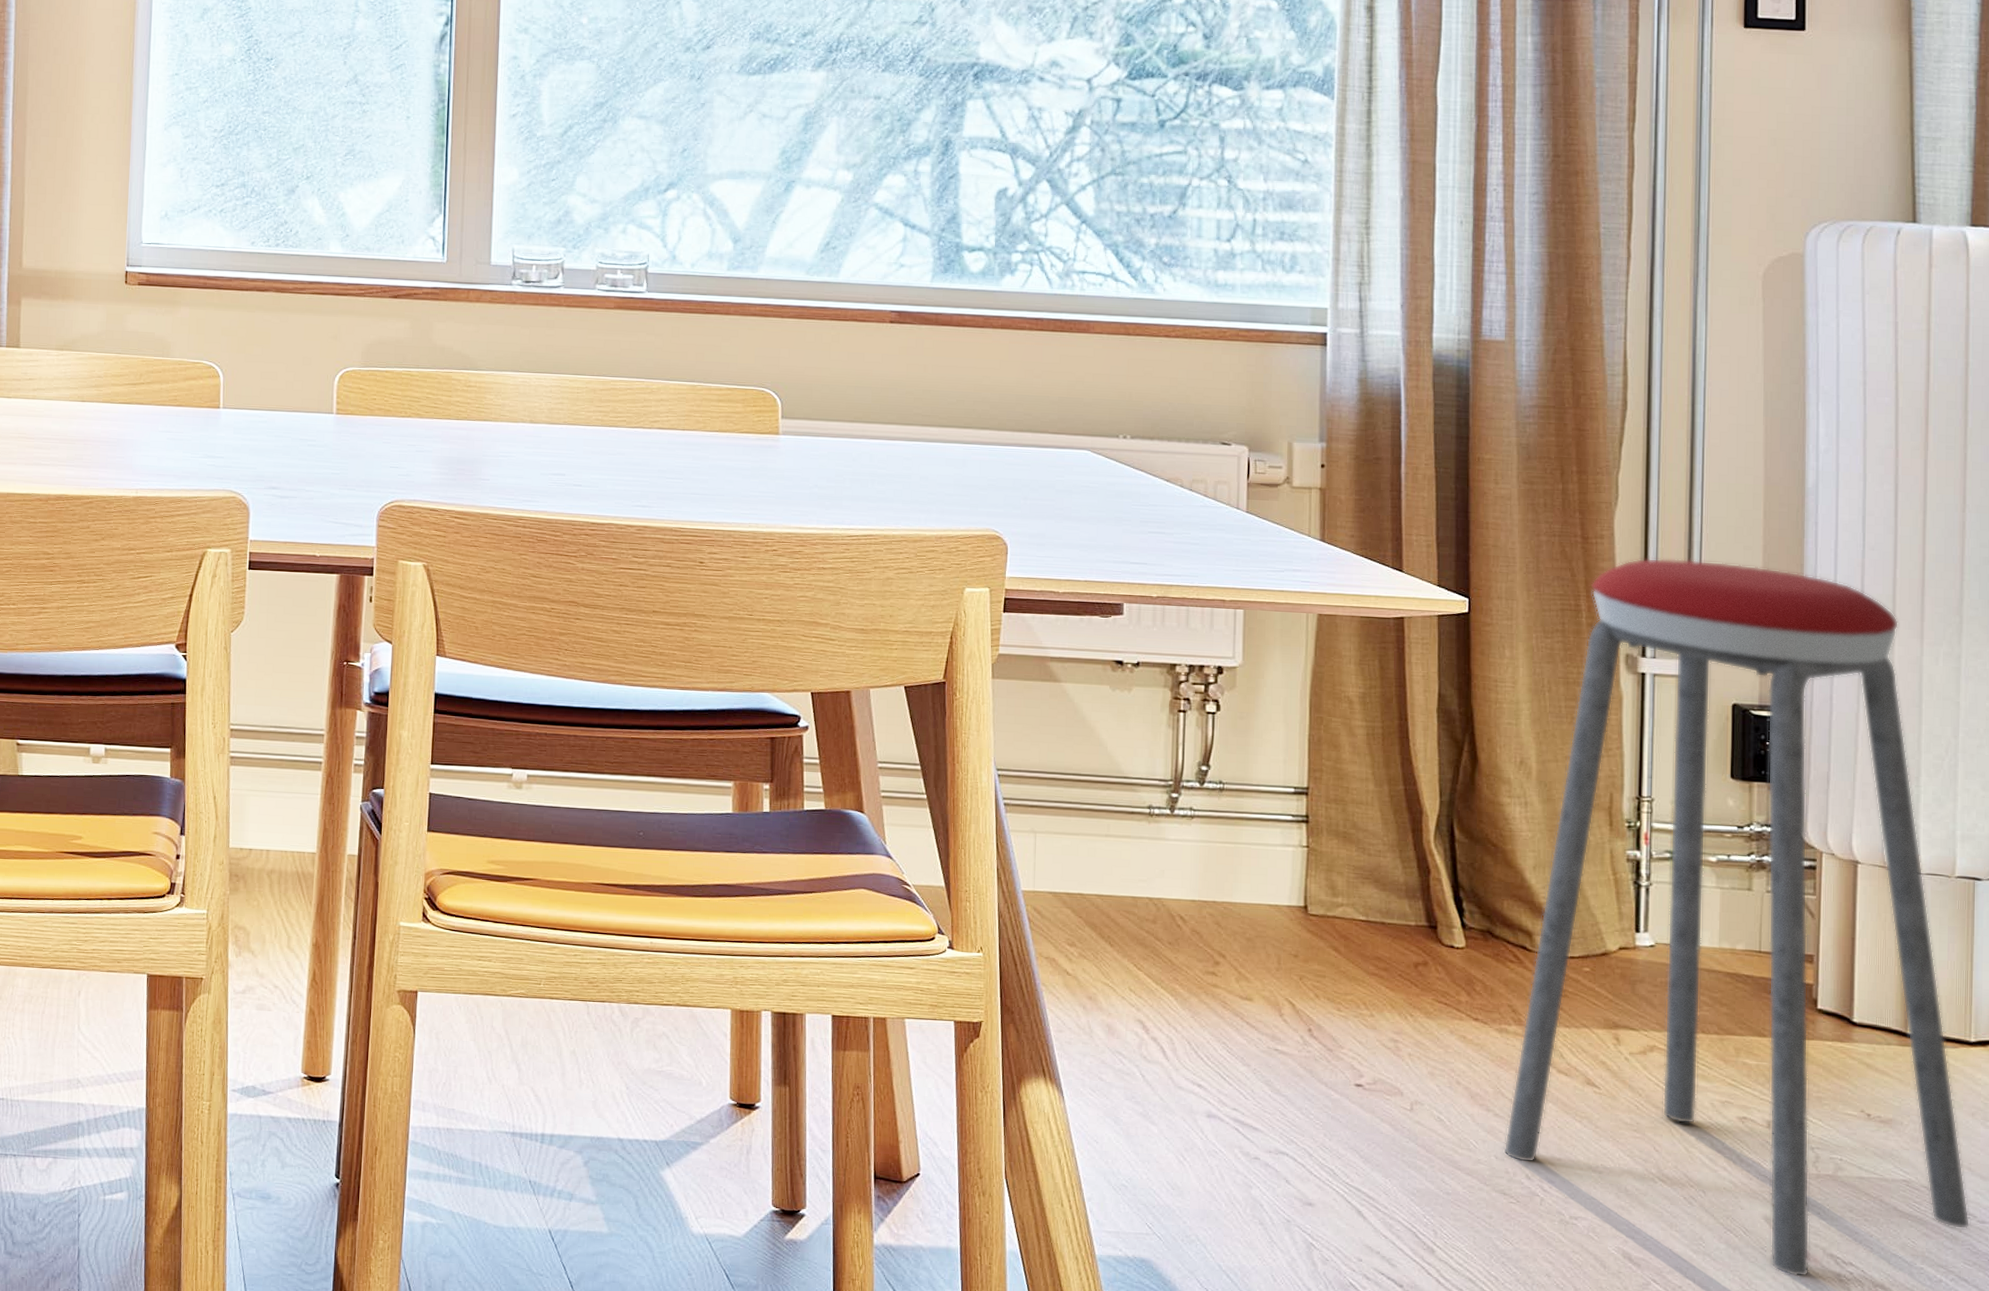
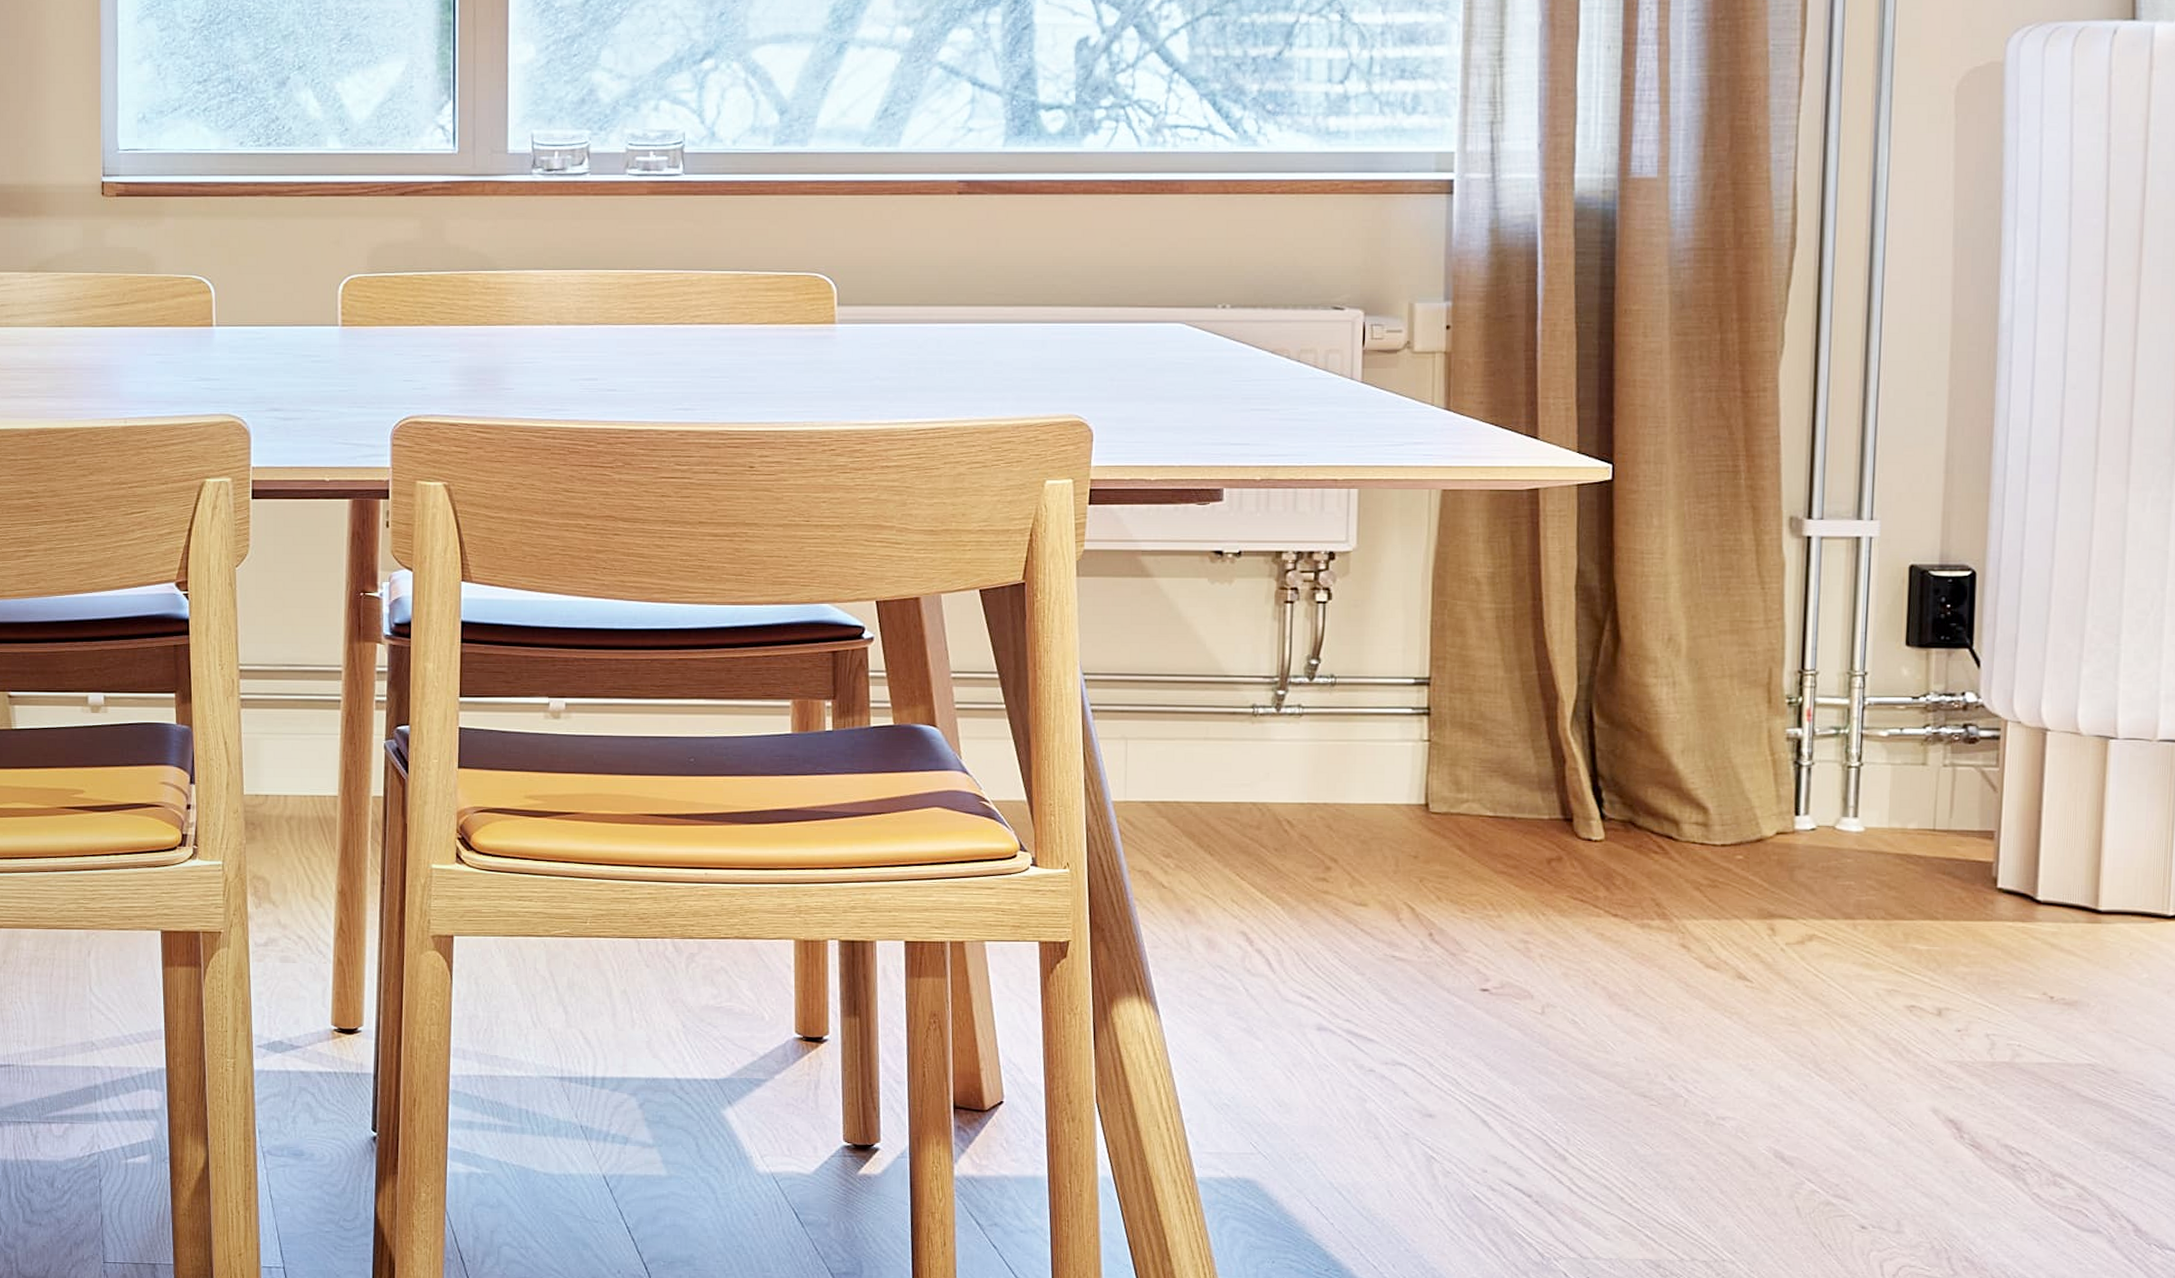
music stool: present [1503,558,1971,1277] -> none [1644,409,2162,1170]

